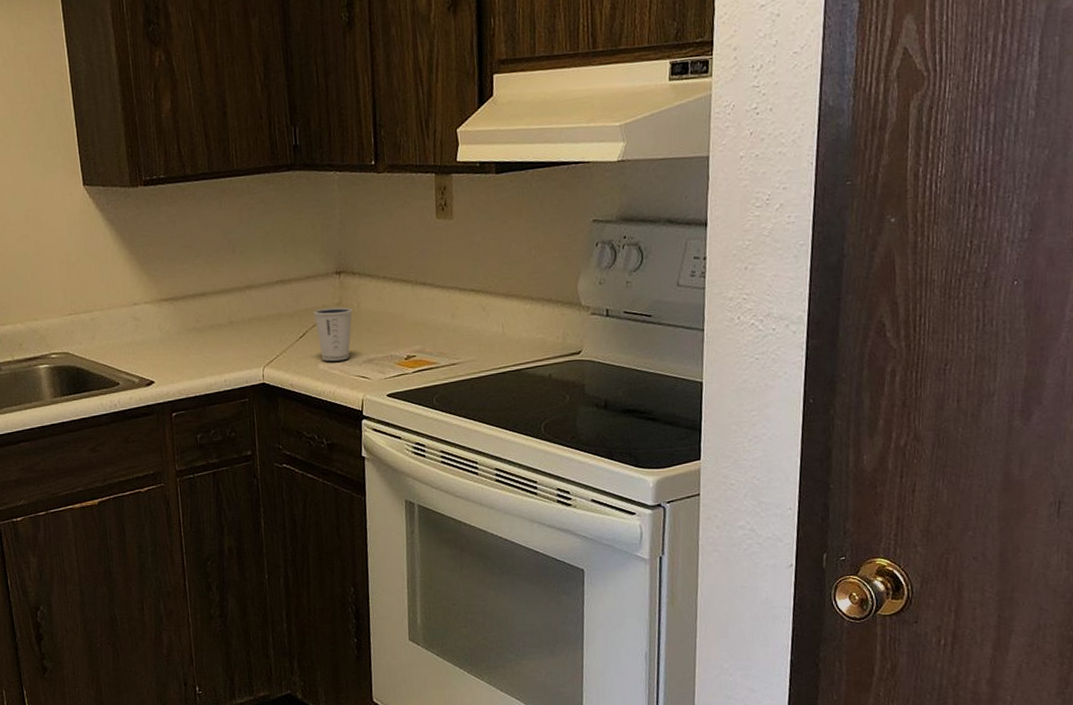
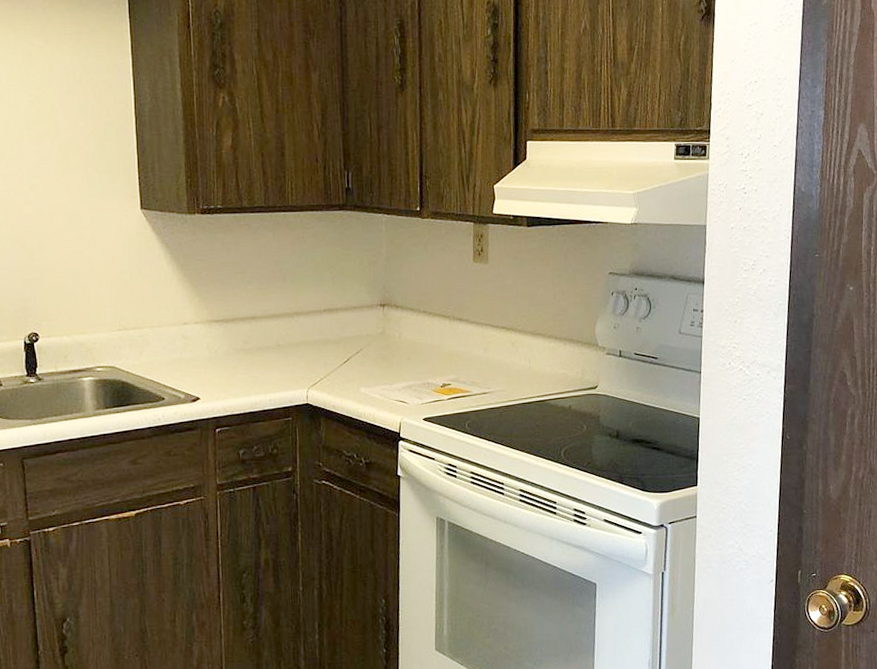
dixie cup: present [313,306,353,362] -> none [358,336,395,386]

